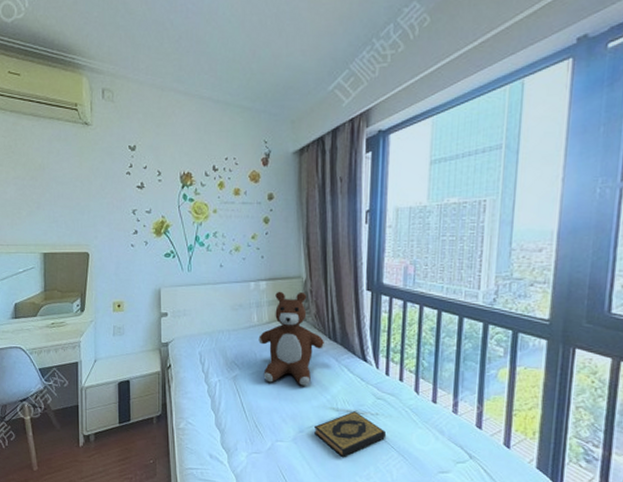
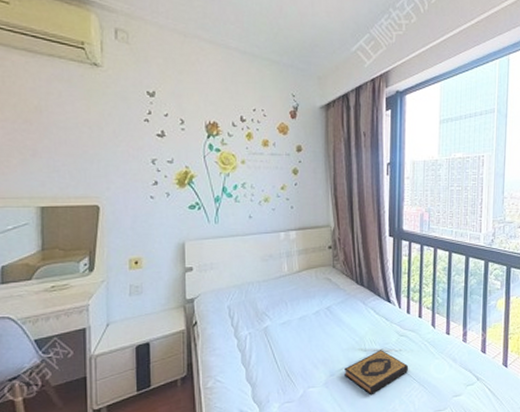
teddy bear: present [258,291,325,386] -> none [289,240,353,331]

